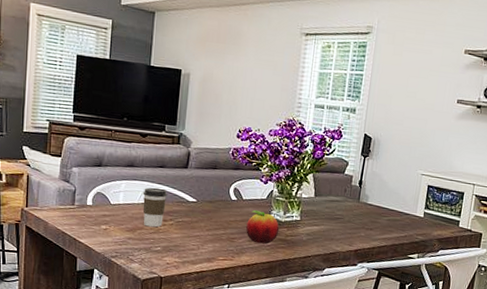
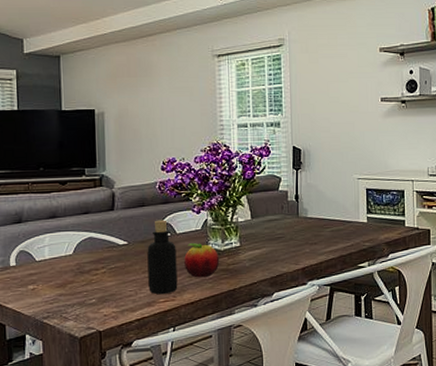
coffee cup: present [142,187,168,228] -> none [69,235,96,279]
bottle: none [210,184,241,253] -> present [147,219,178,295]

